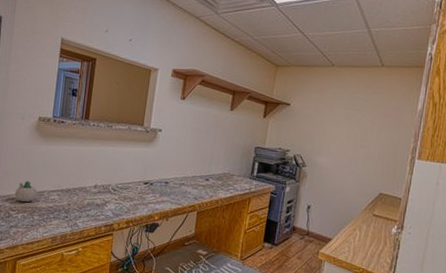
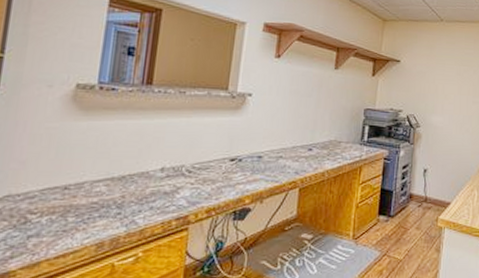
succulent planter: present [14,181,38,202] -> none [36,171,74,199]

